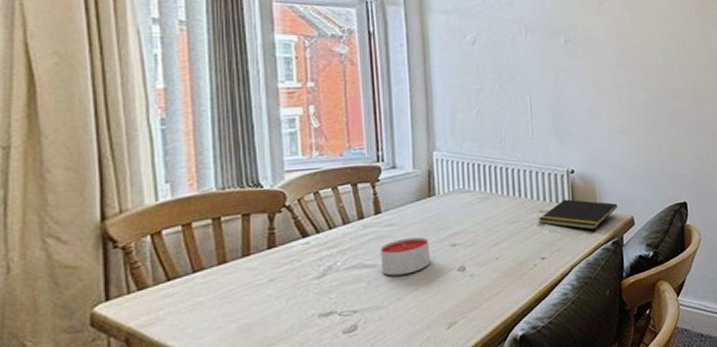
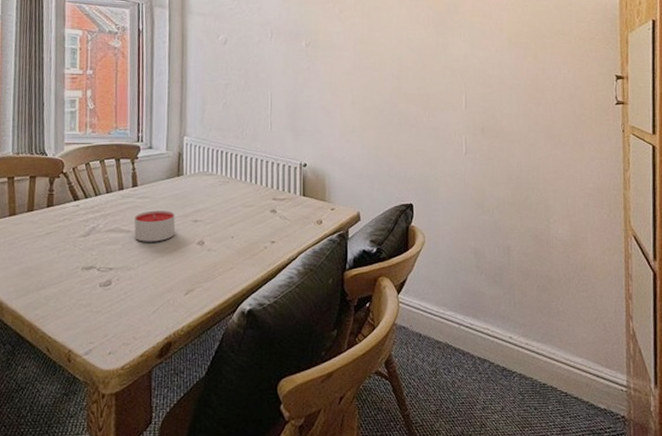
notepad: present [538,199,618,230] -> none [271,190,346,221]

